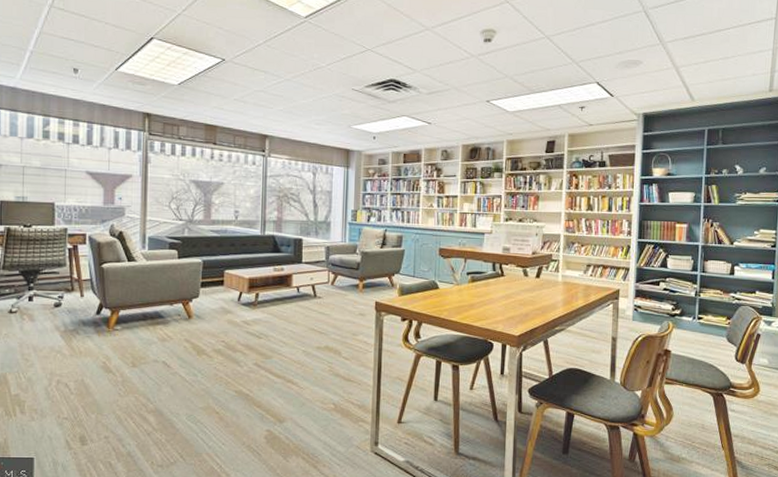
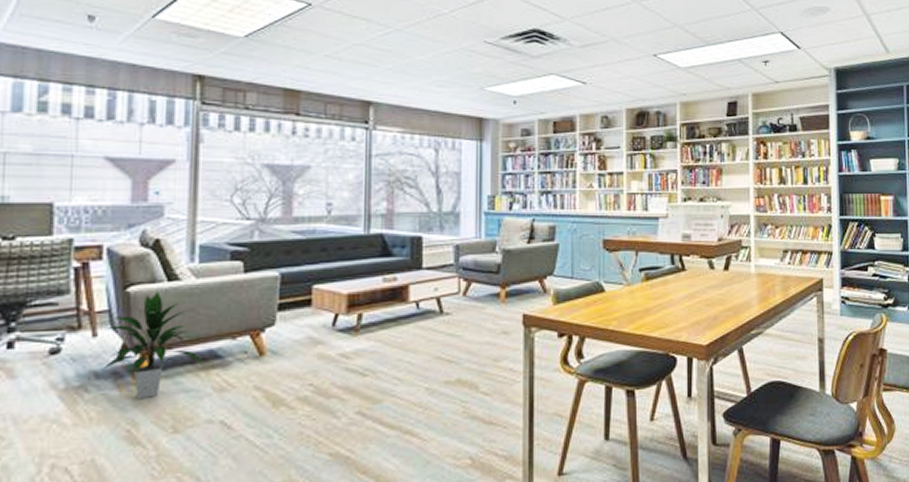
indoor plant: none [87,269,152,342] -> present [102,292,204,400]

